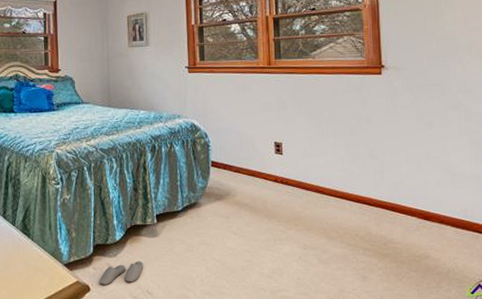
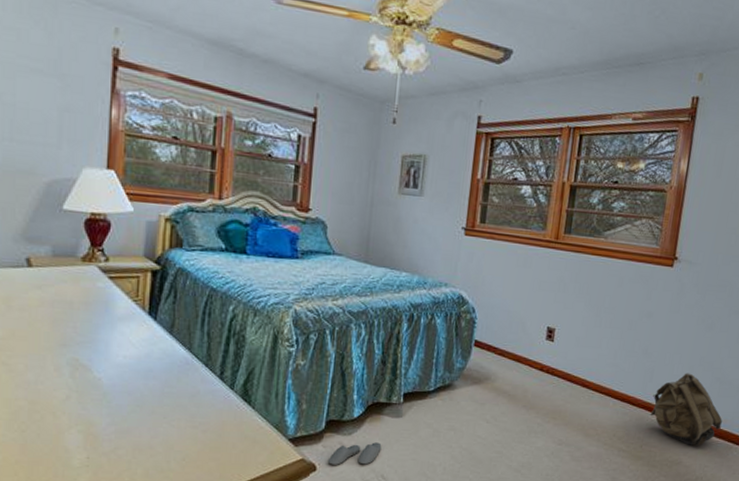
backpack: none [387,169,462,241] -> present [650,373,722,448]

